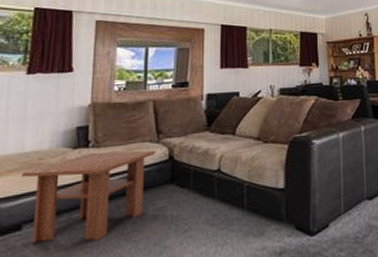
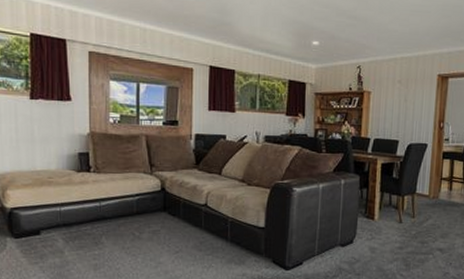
coffee table: present [22,150,155,243] -> none [36,177,149,251]

